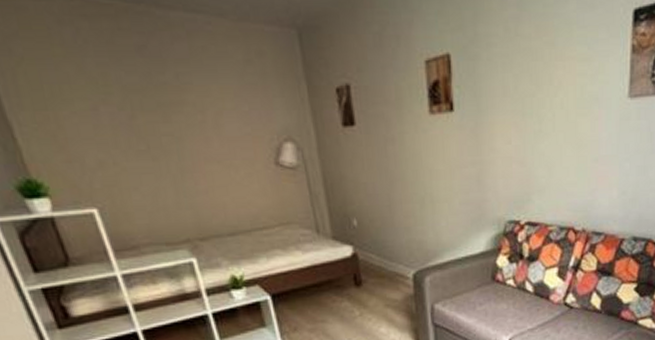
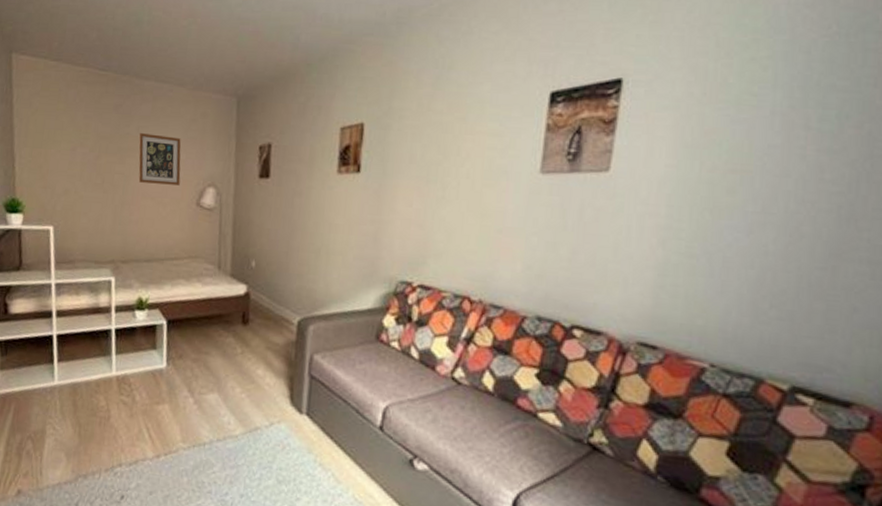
wall art: none [180,82,249,144] -> present [138,133,181,186]

